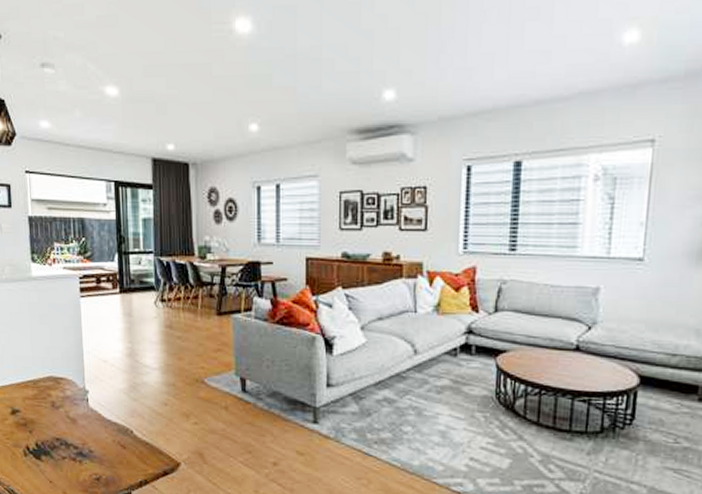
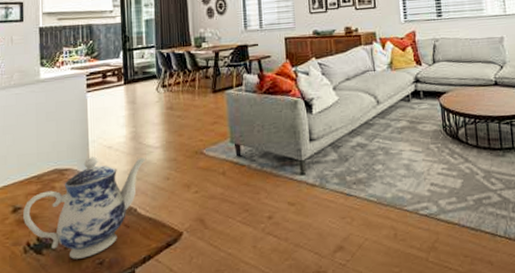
teapot: none [21,368,143,472] -> present [23,156,147,259]

